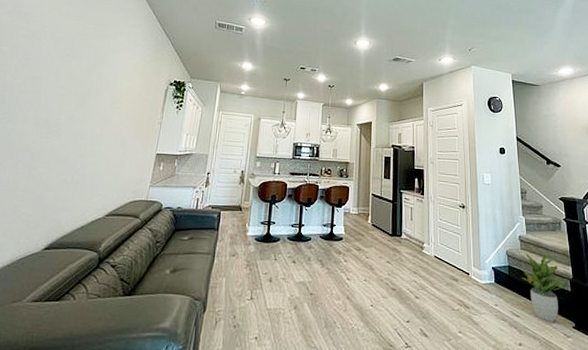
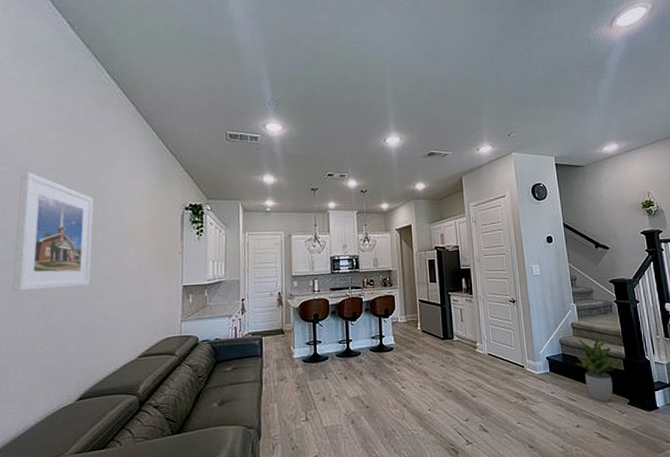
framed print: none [8,37,93,144] -> present [13,172,94,291]

